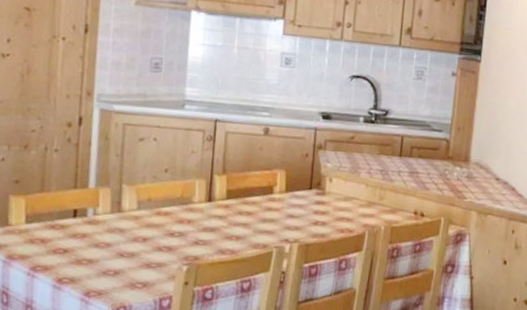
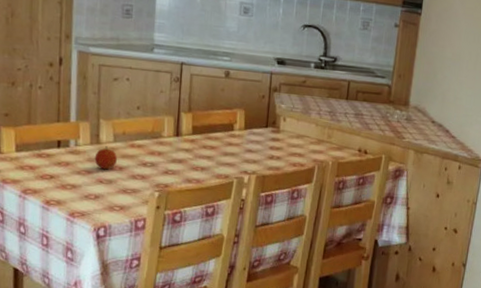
fruit: none [115,214,141,242] -> present [94,146,117,170]

